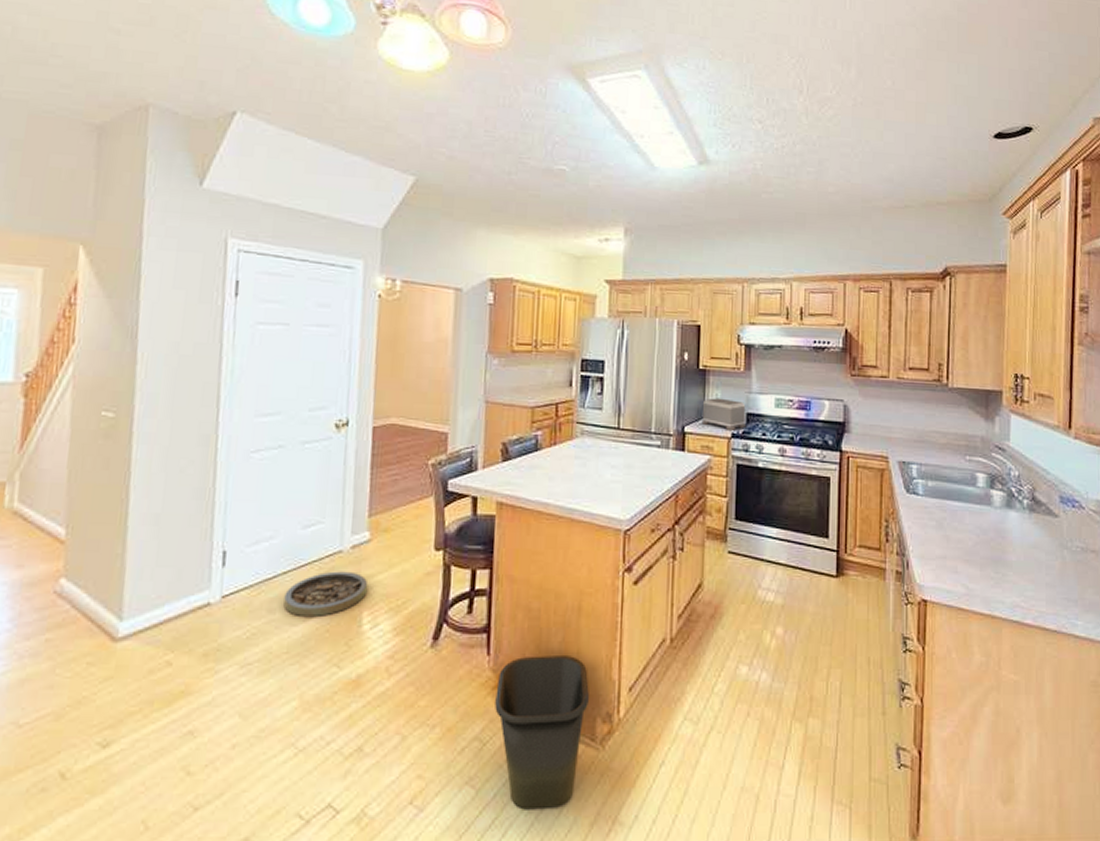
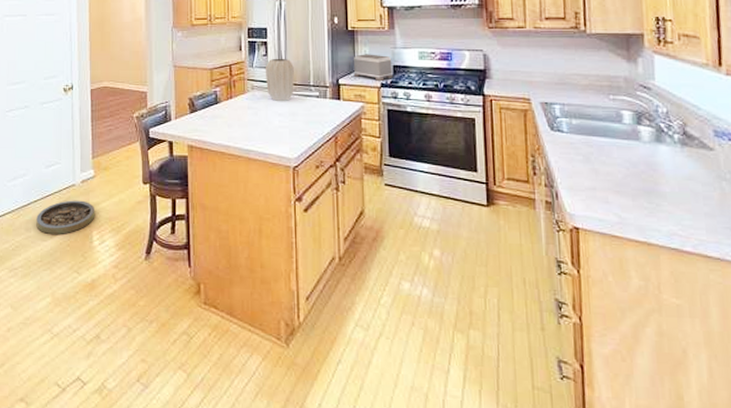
waste bin: present [495,656,589,810] -> none [197,268,273,393]
vase: none [598,397,633,450] -> present [265,58,294,101]

